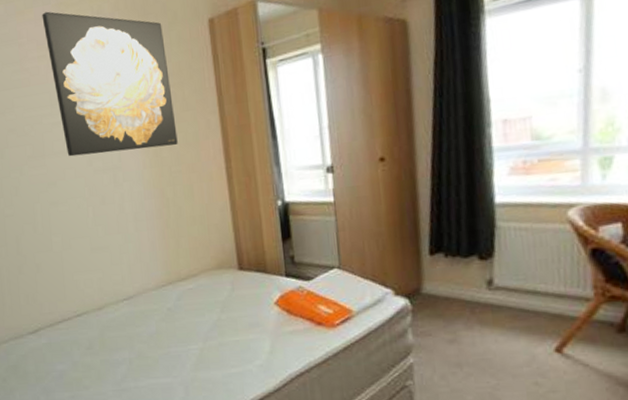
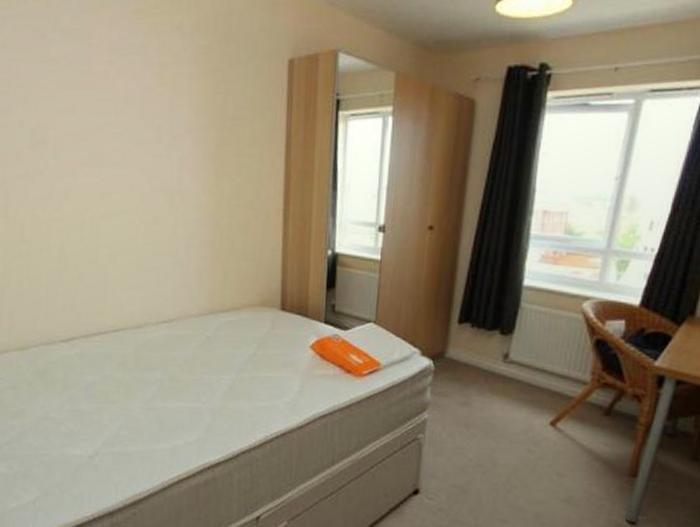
wall art: present [42,11,178,157] -> none [118,16,242,178]

